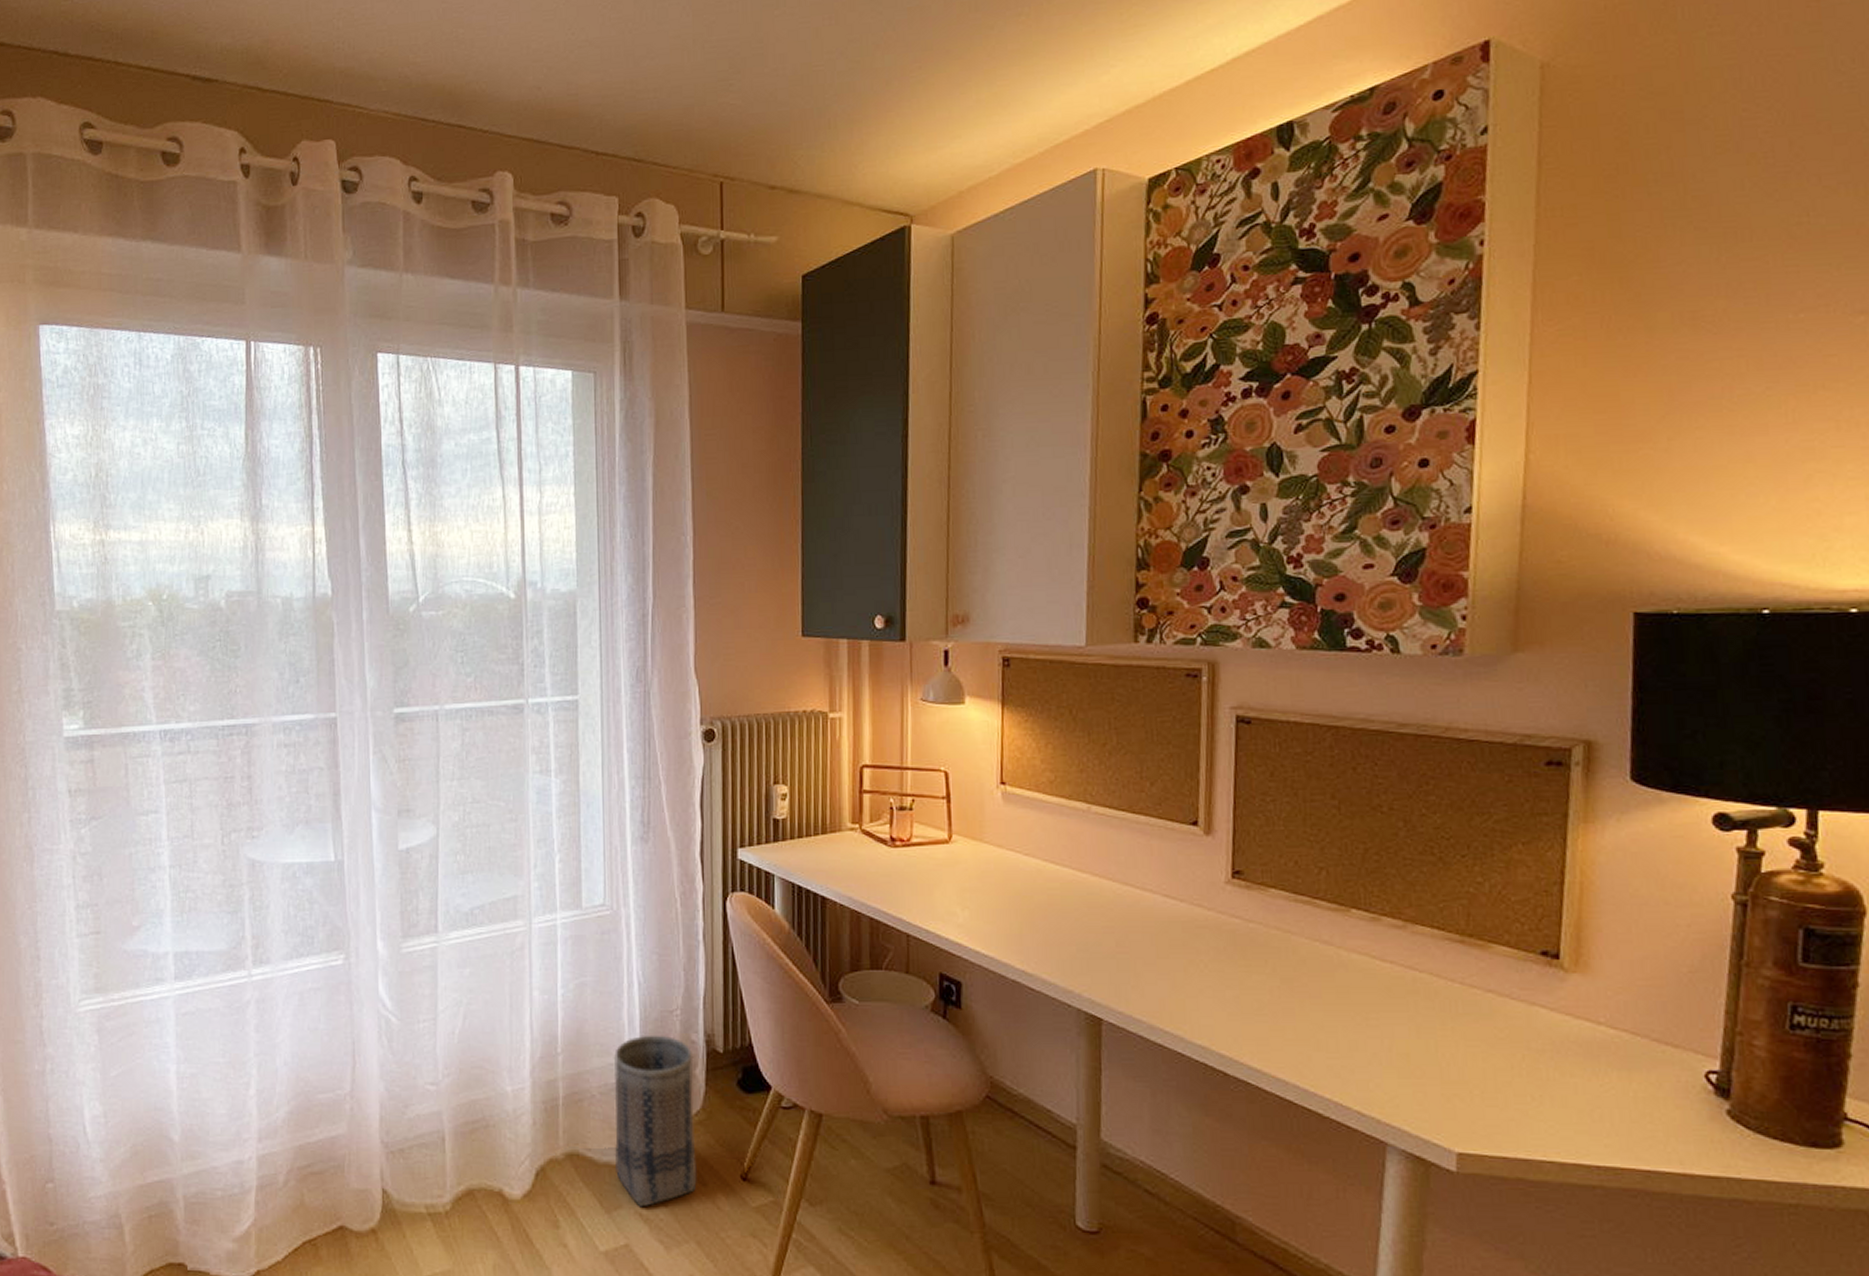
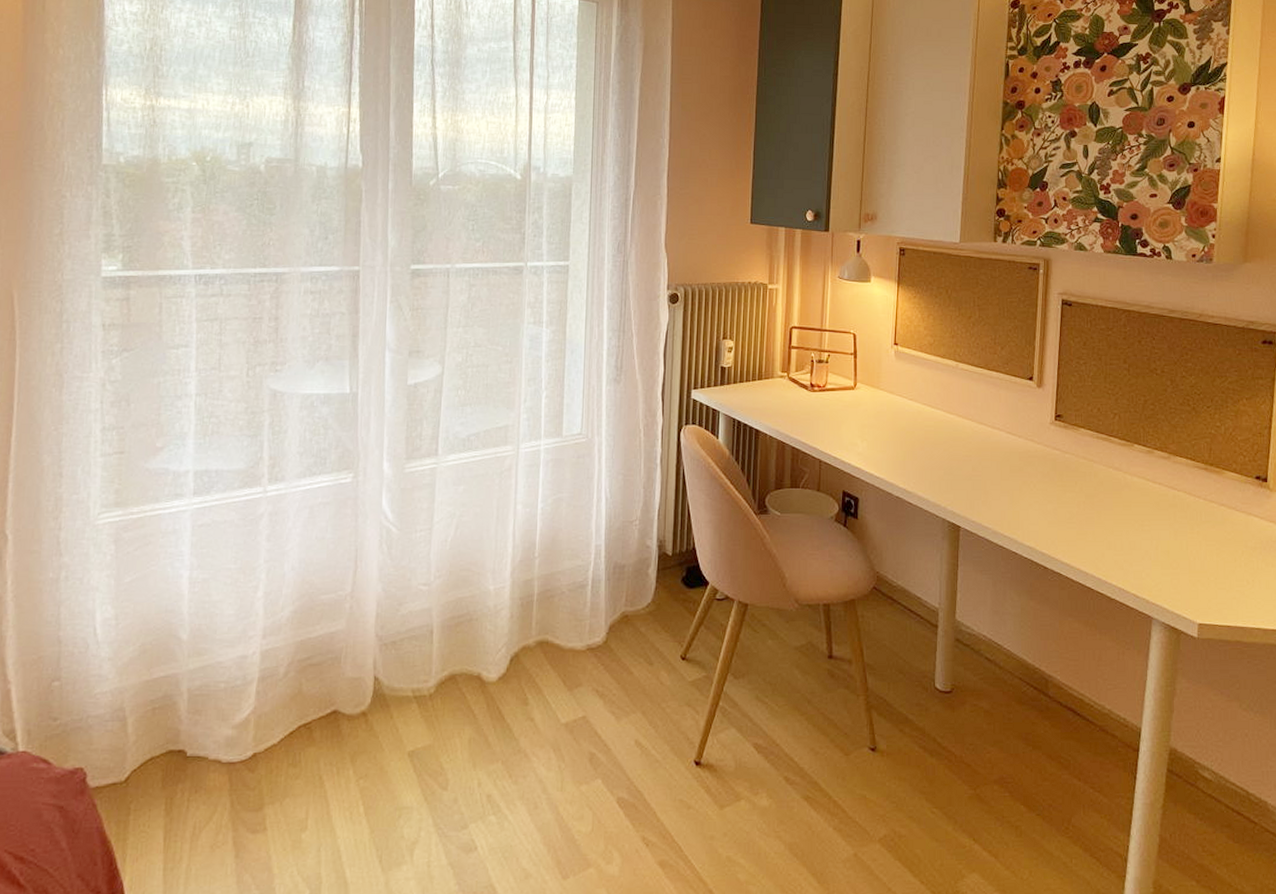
basket: present [614,1035,697,1208] -> none [578,541,648,685]

